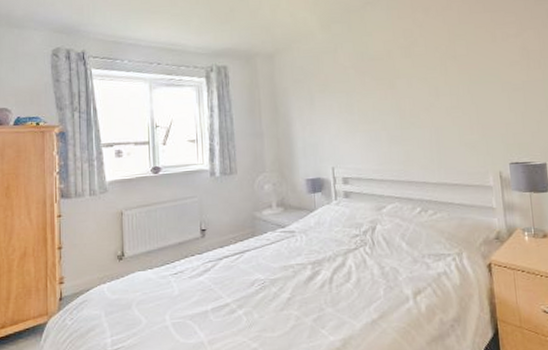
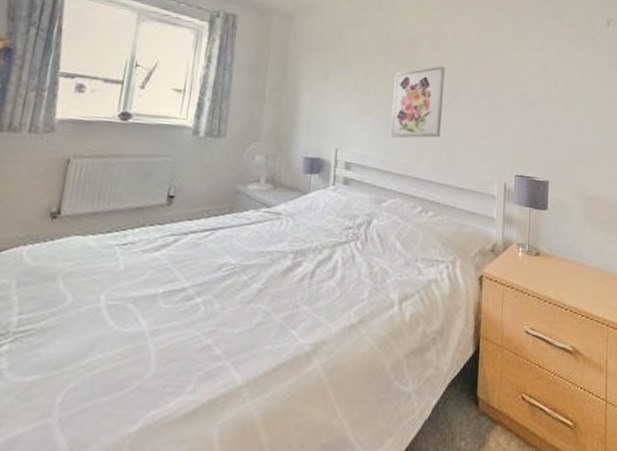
wall art: none [375,71,427,148] -> present [390,65,445,138]

